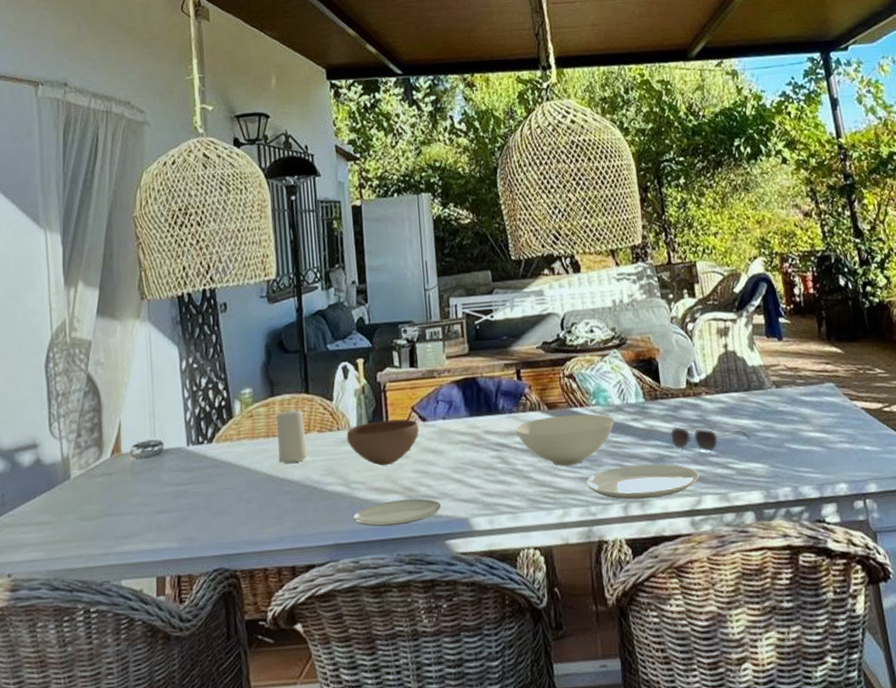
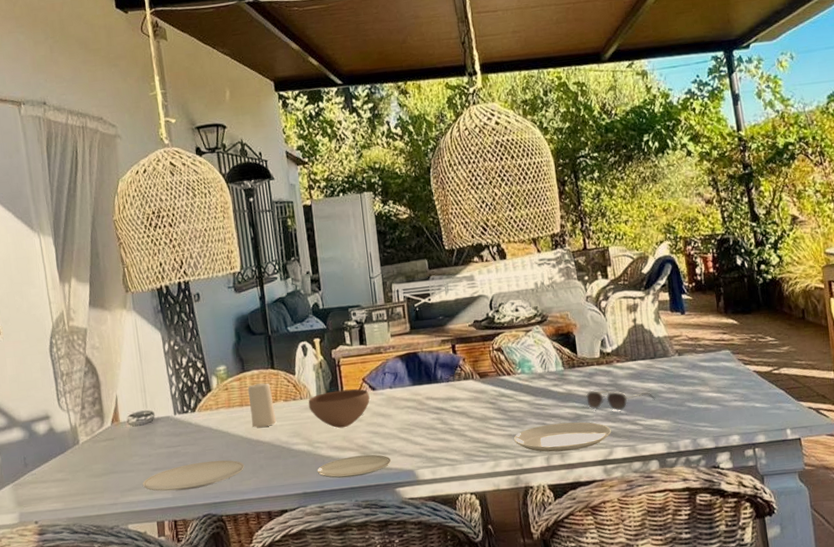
plate: none [143,502,267,540] -> present [143,460,245,491]
bowl: present [515,414,615,466] -> none [452,381,538,426]

